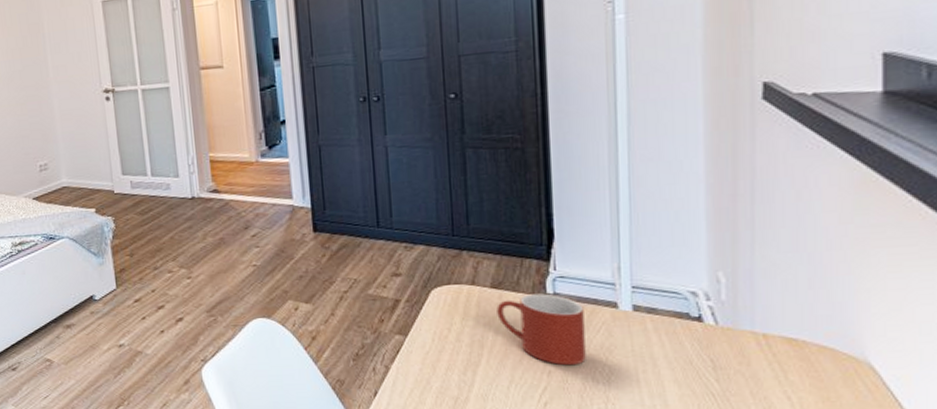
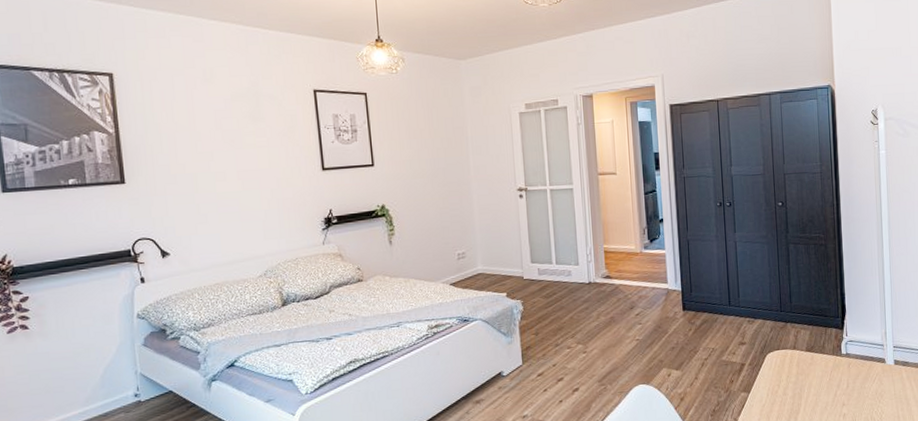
mug: present [497,293,586,366] -> none [810,354,867,409]

